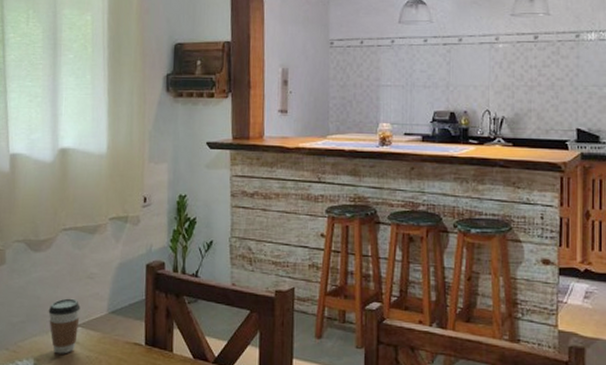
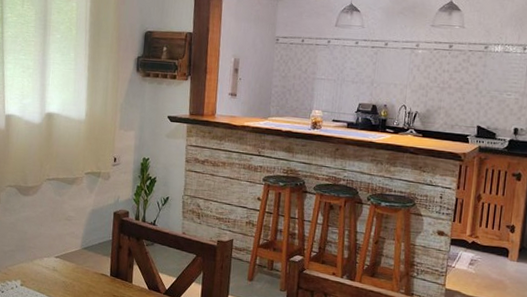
coffee cup: present [48,298,81,354] -> none [33,234,59,279]

